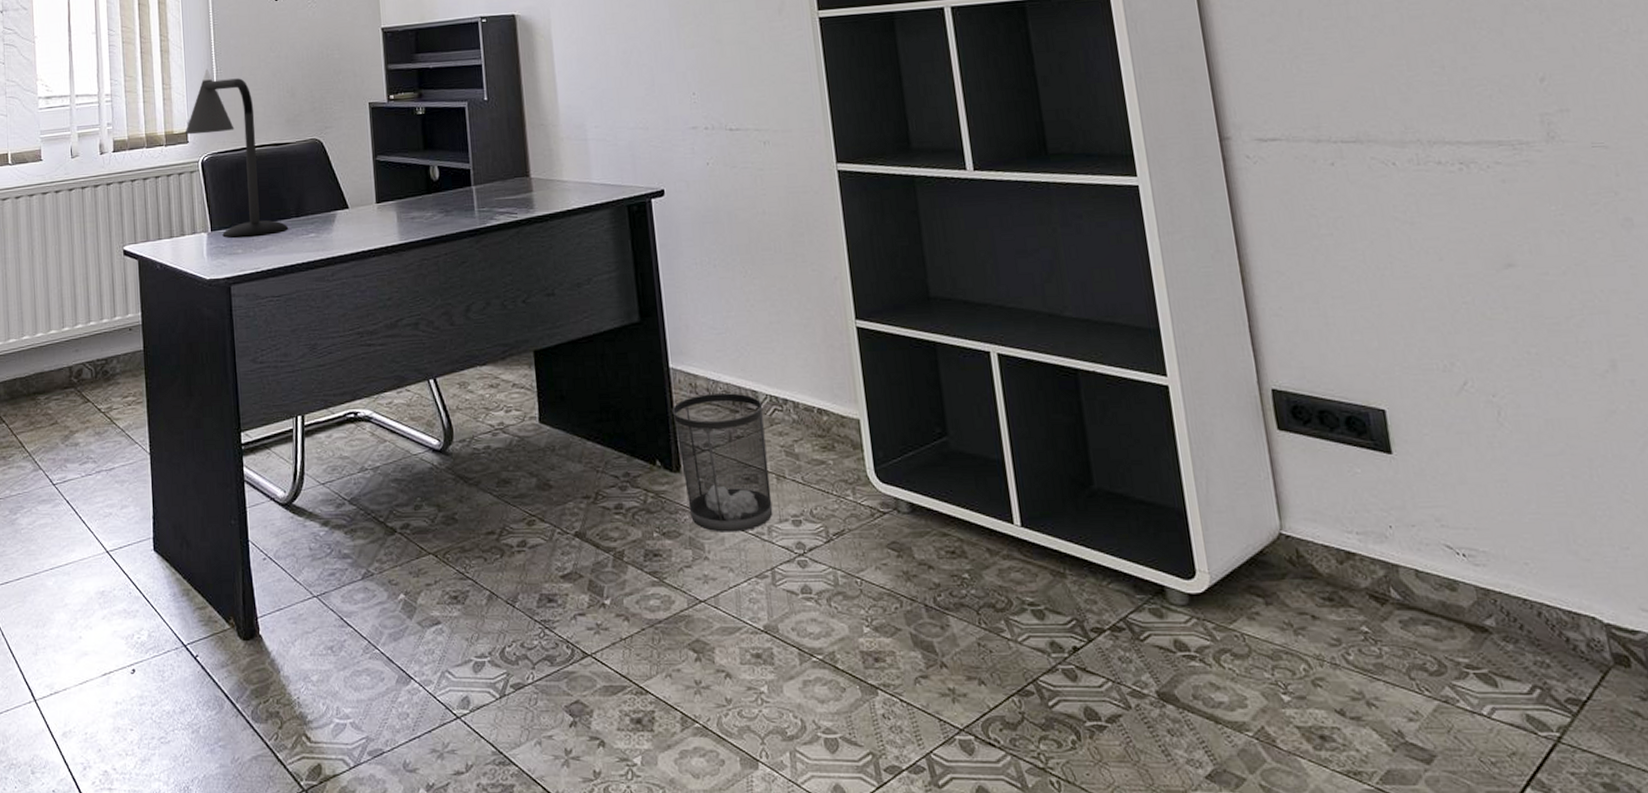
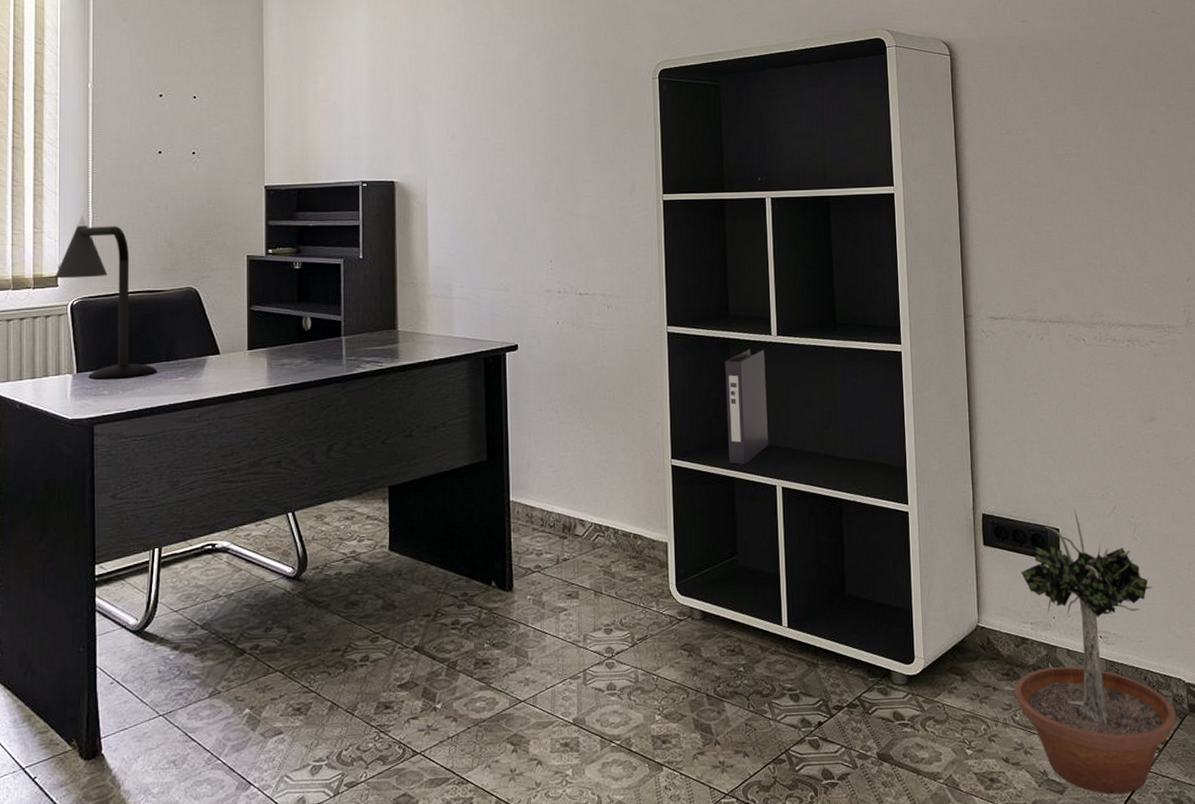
waste bin: present [672,393,773,532] -> none [509,522,589,642]
binder: none [911,187,975,326] -> present [725,349,768,465]
potted tree: none [1335,382,1594,770] -> present [1014,507,1176,794]

